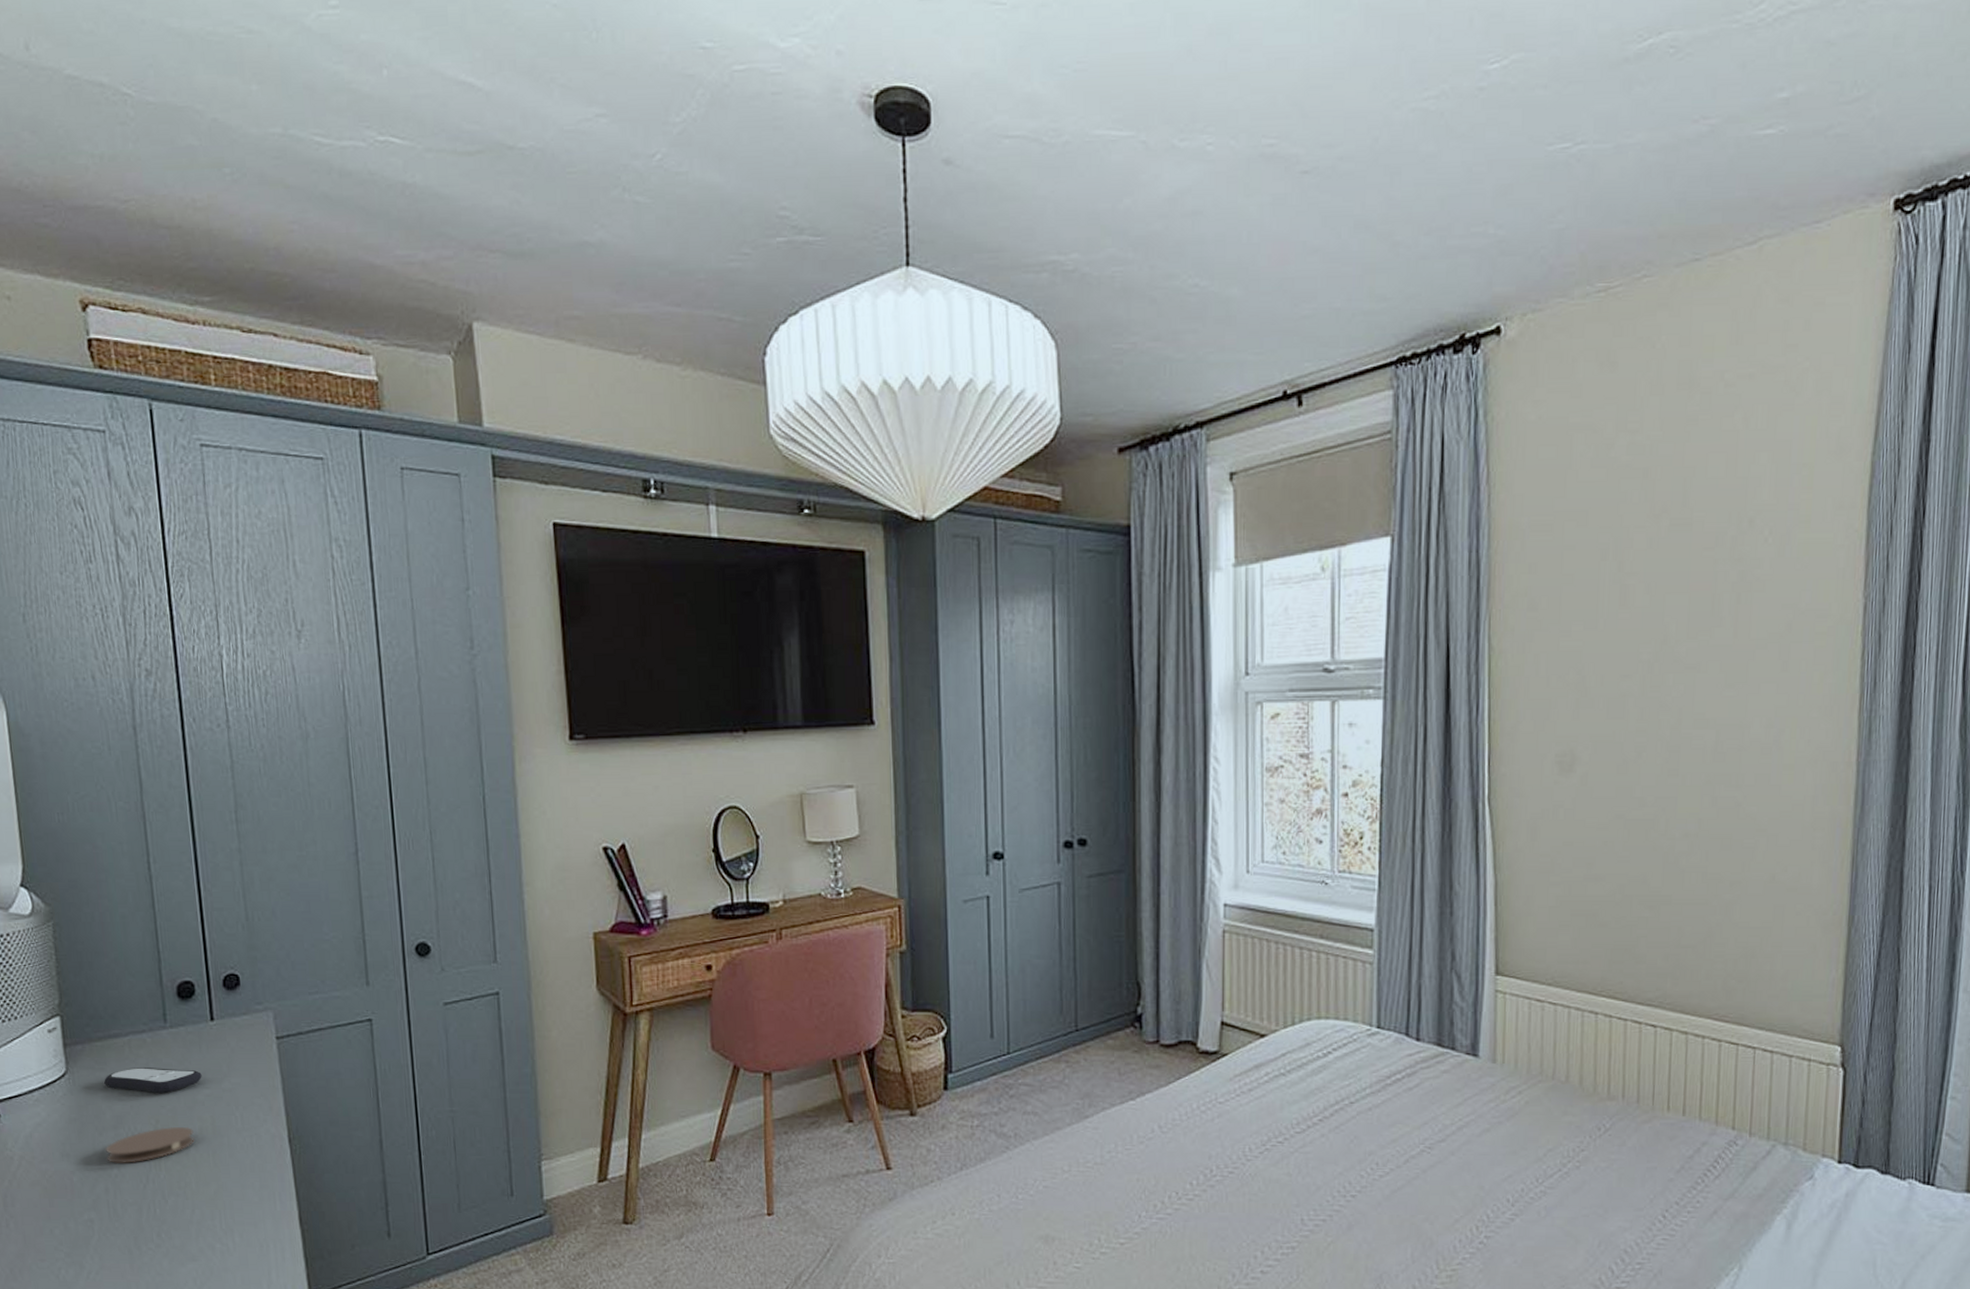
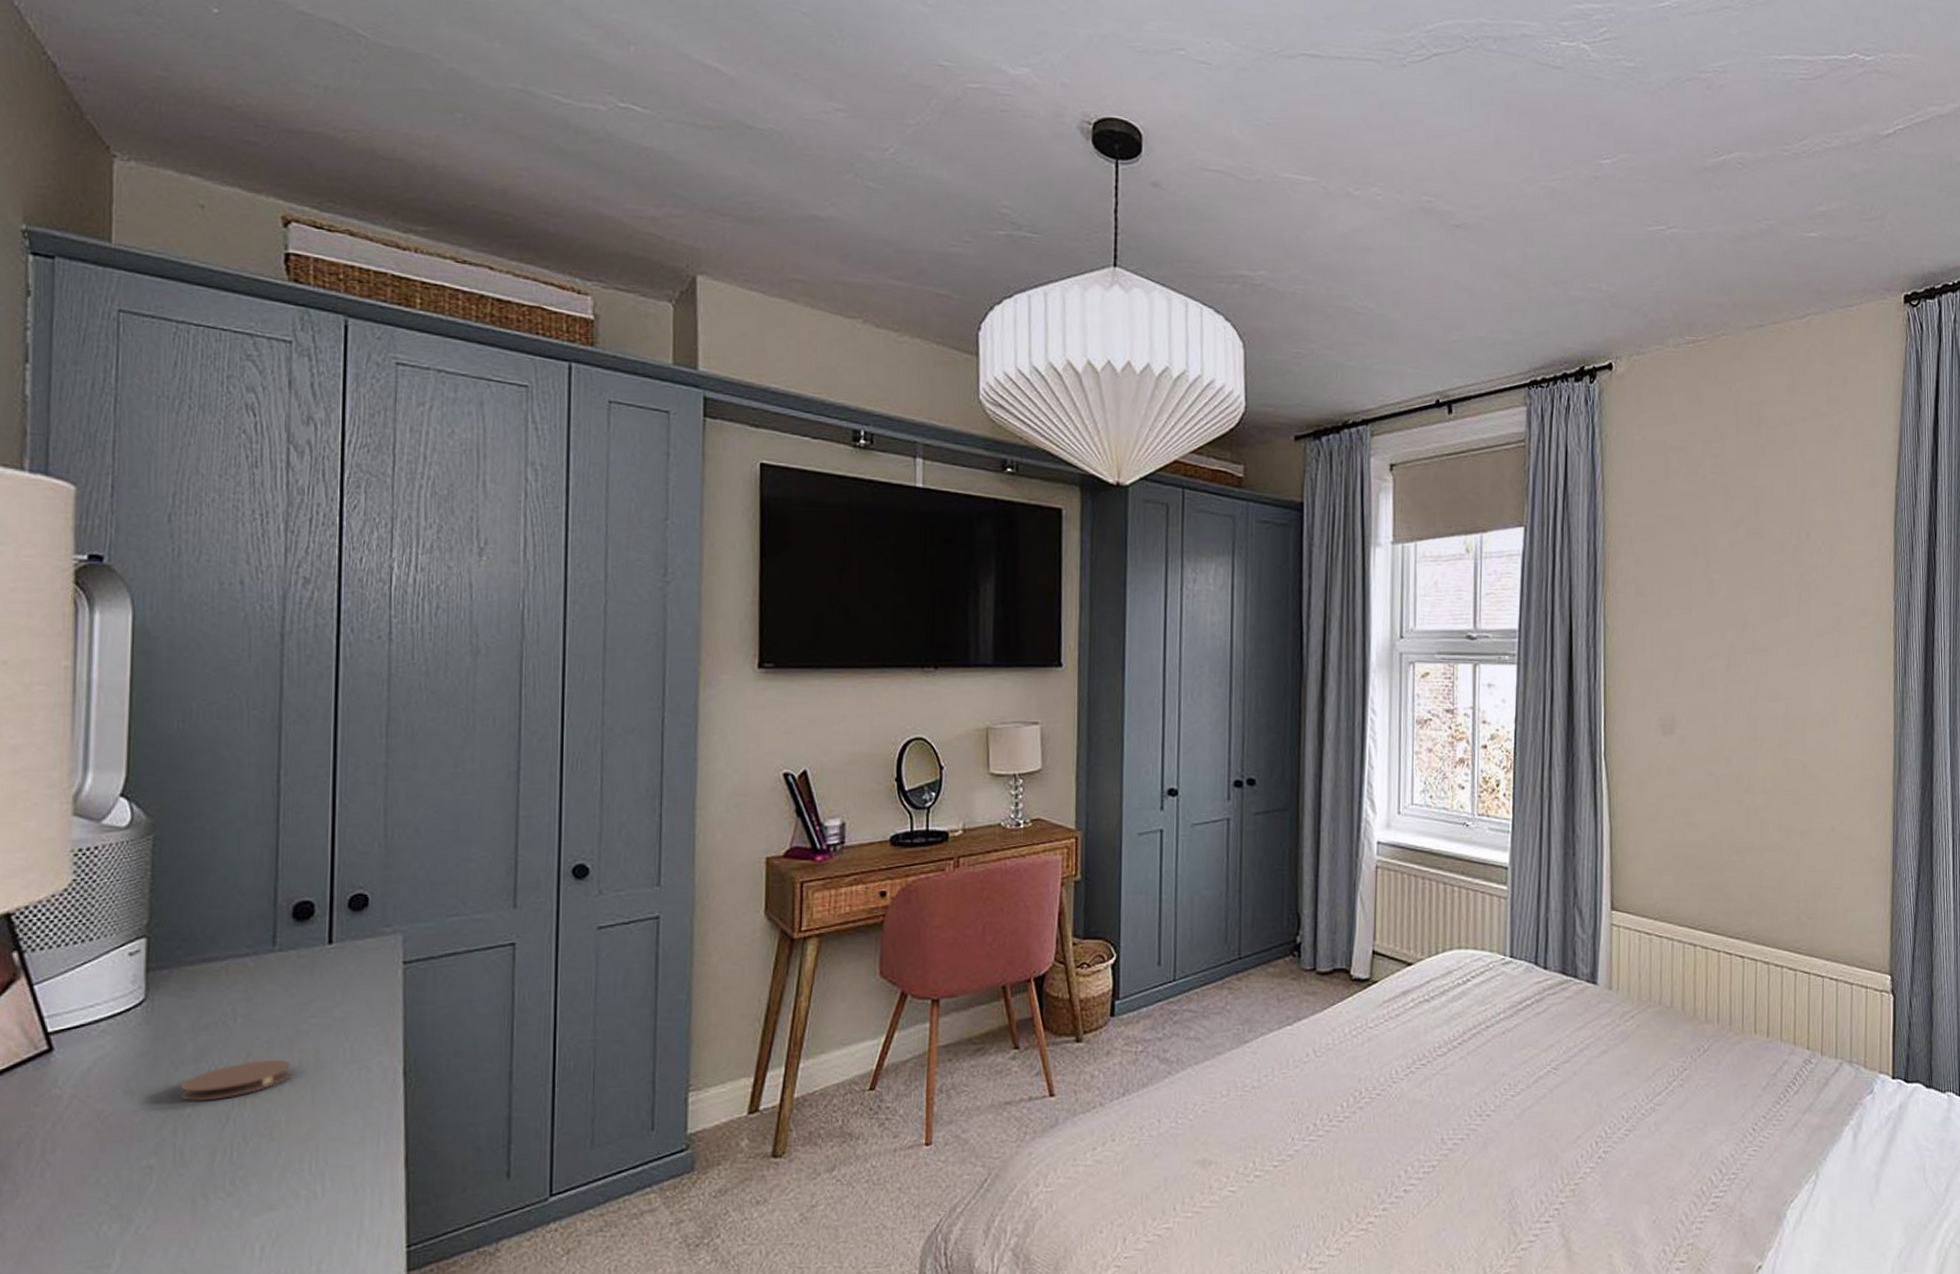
remote control: present [104,1066,202,1094] -> none [190,993,310,1023]

